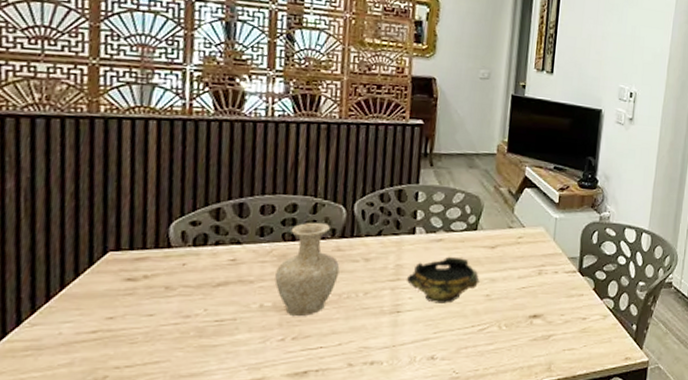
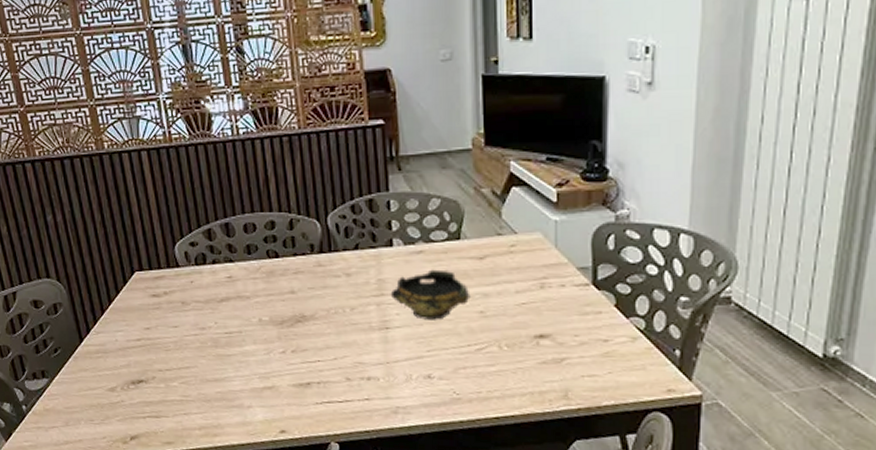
vase: present [274,222,340,317] -> none [267,238,324,331]

